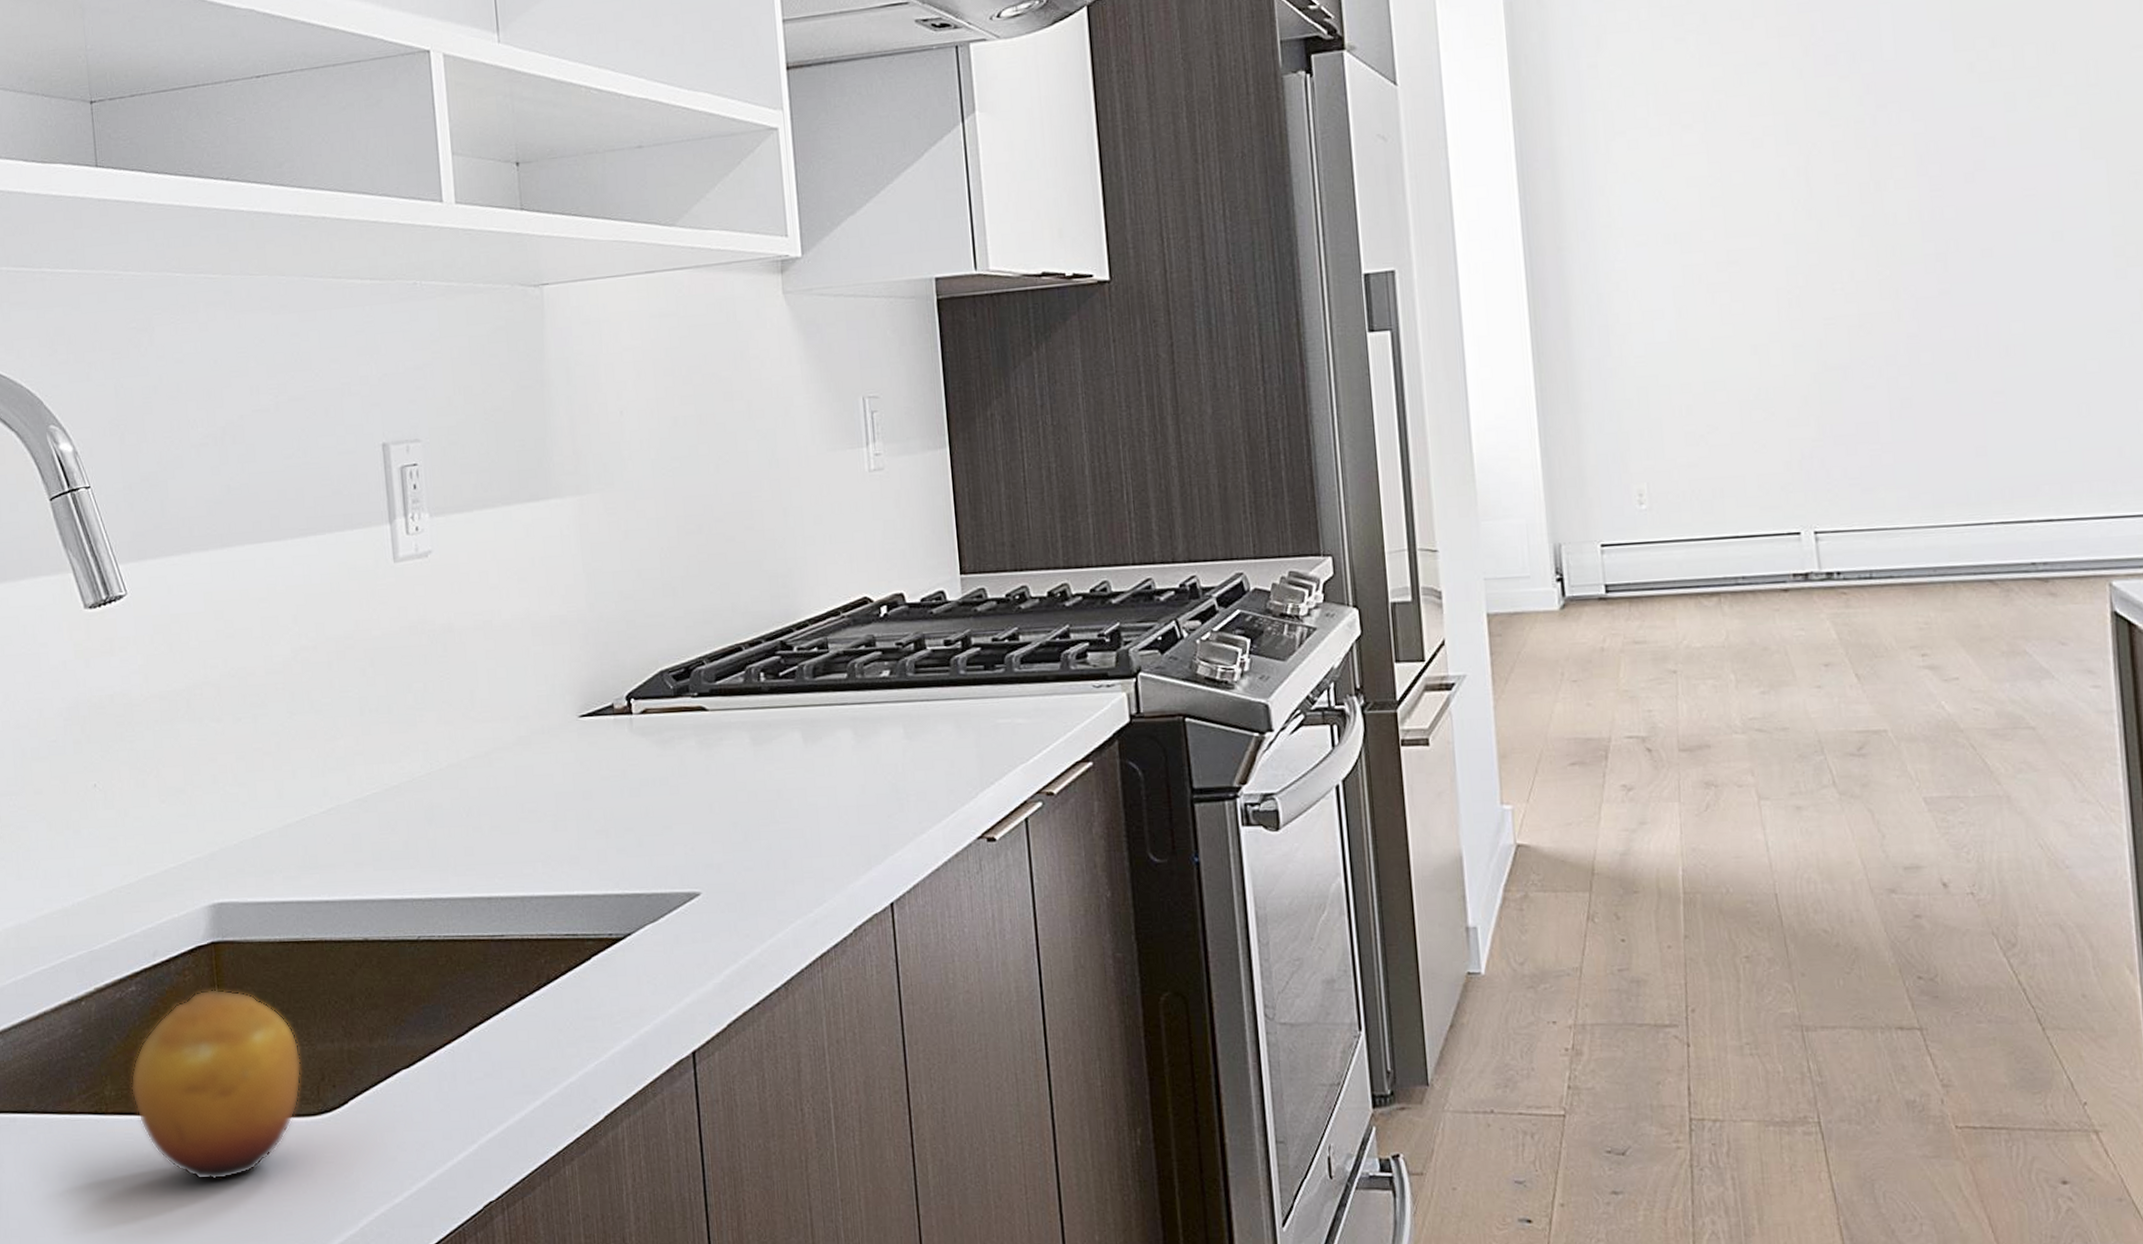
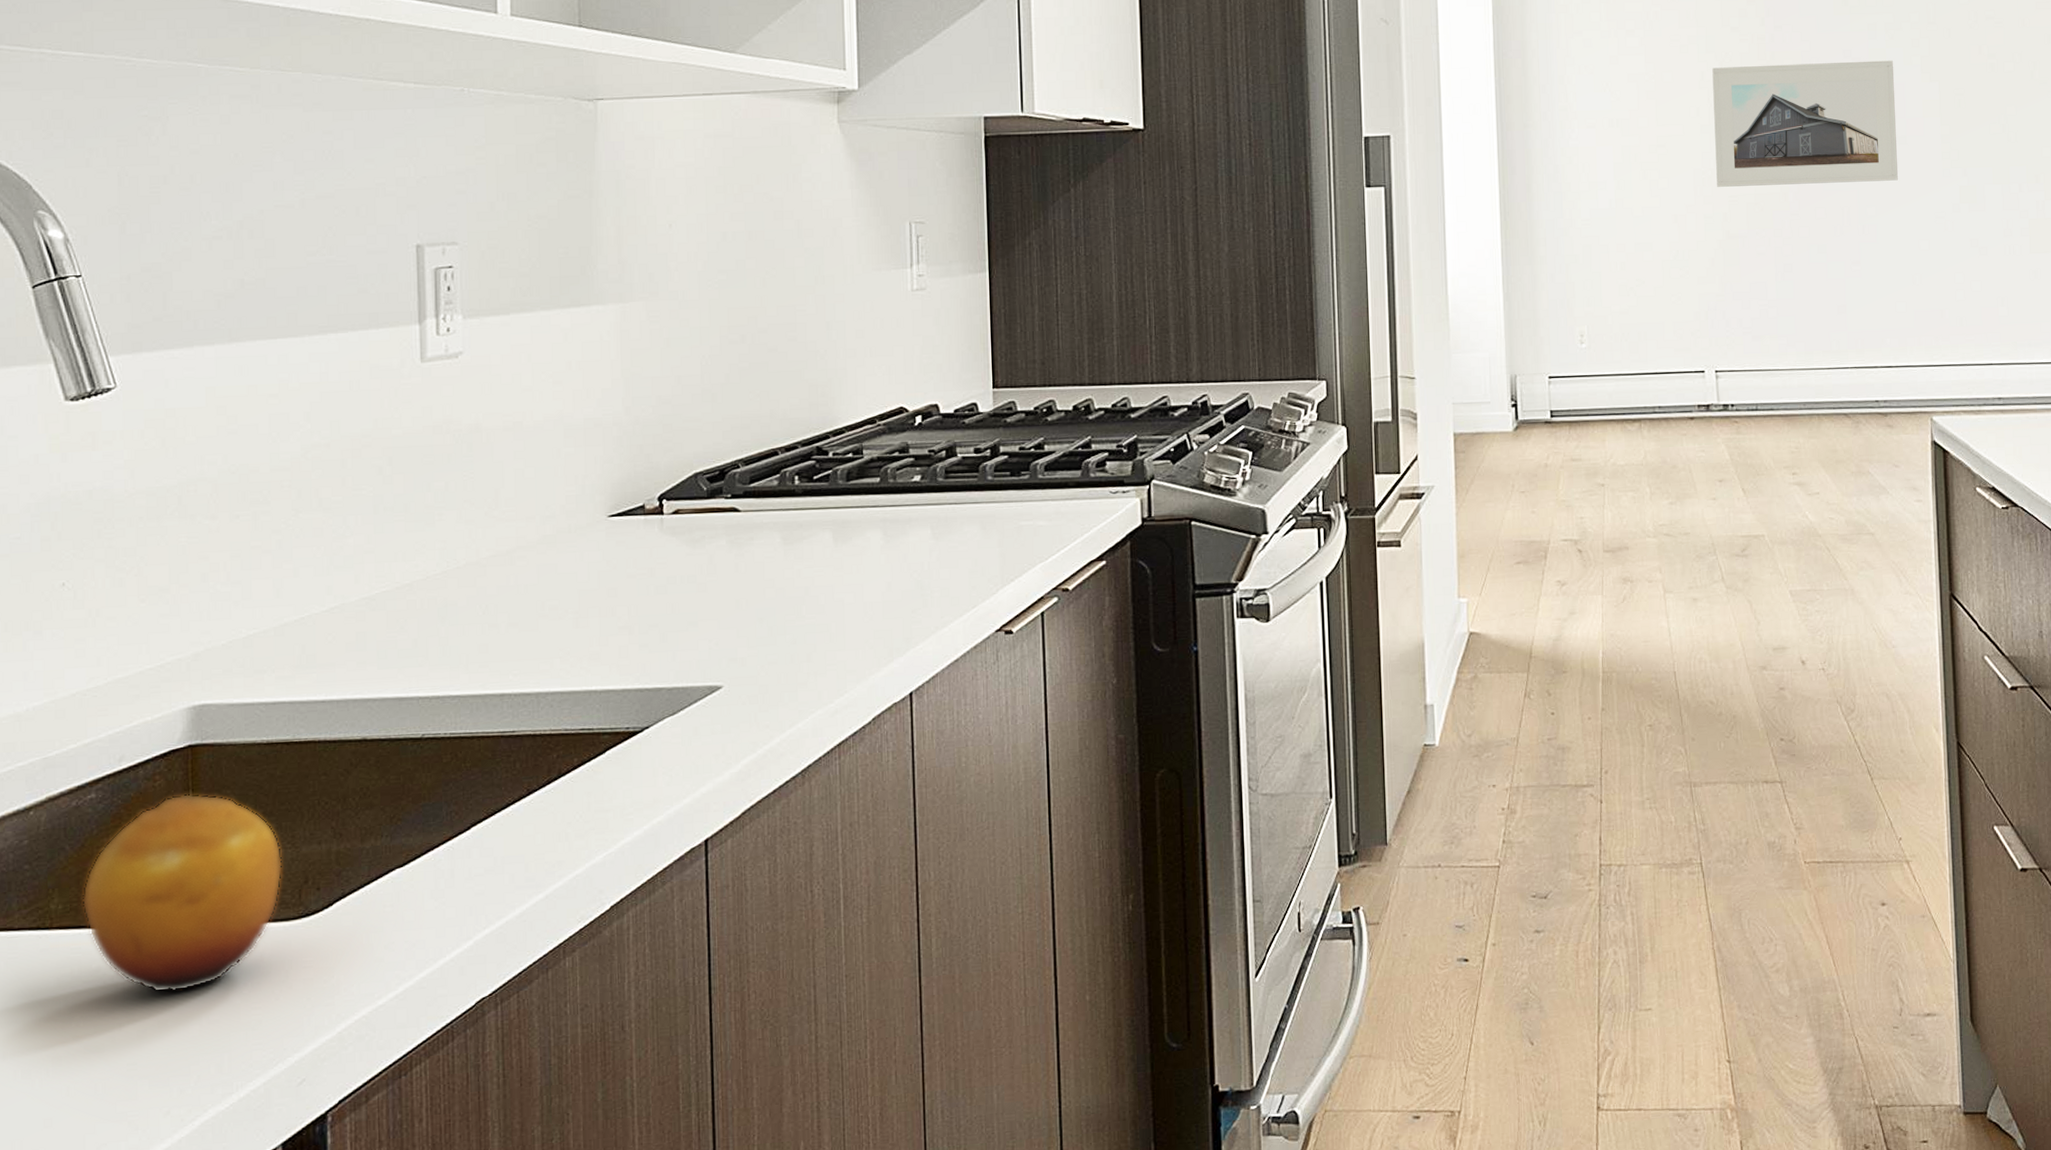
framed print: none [1795,136,2053,308] -> present [1712,60,1898,187]

